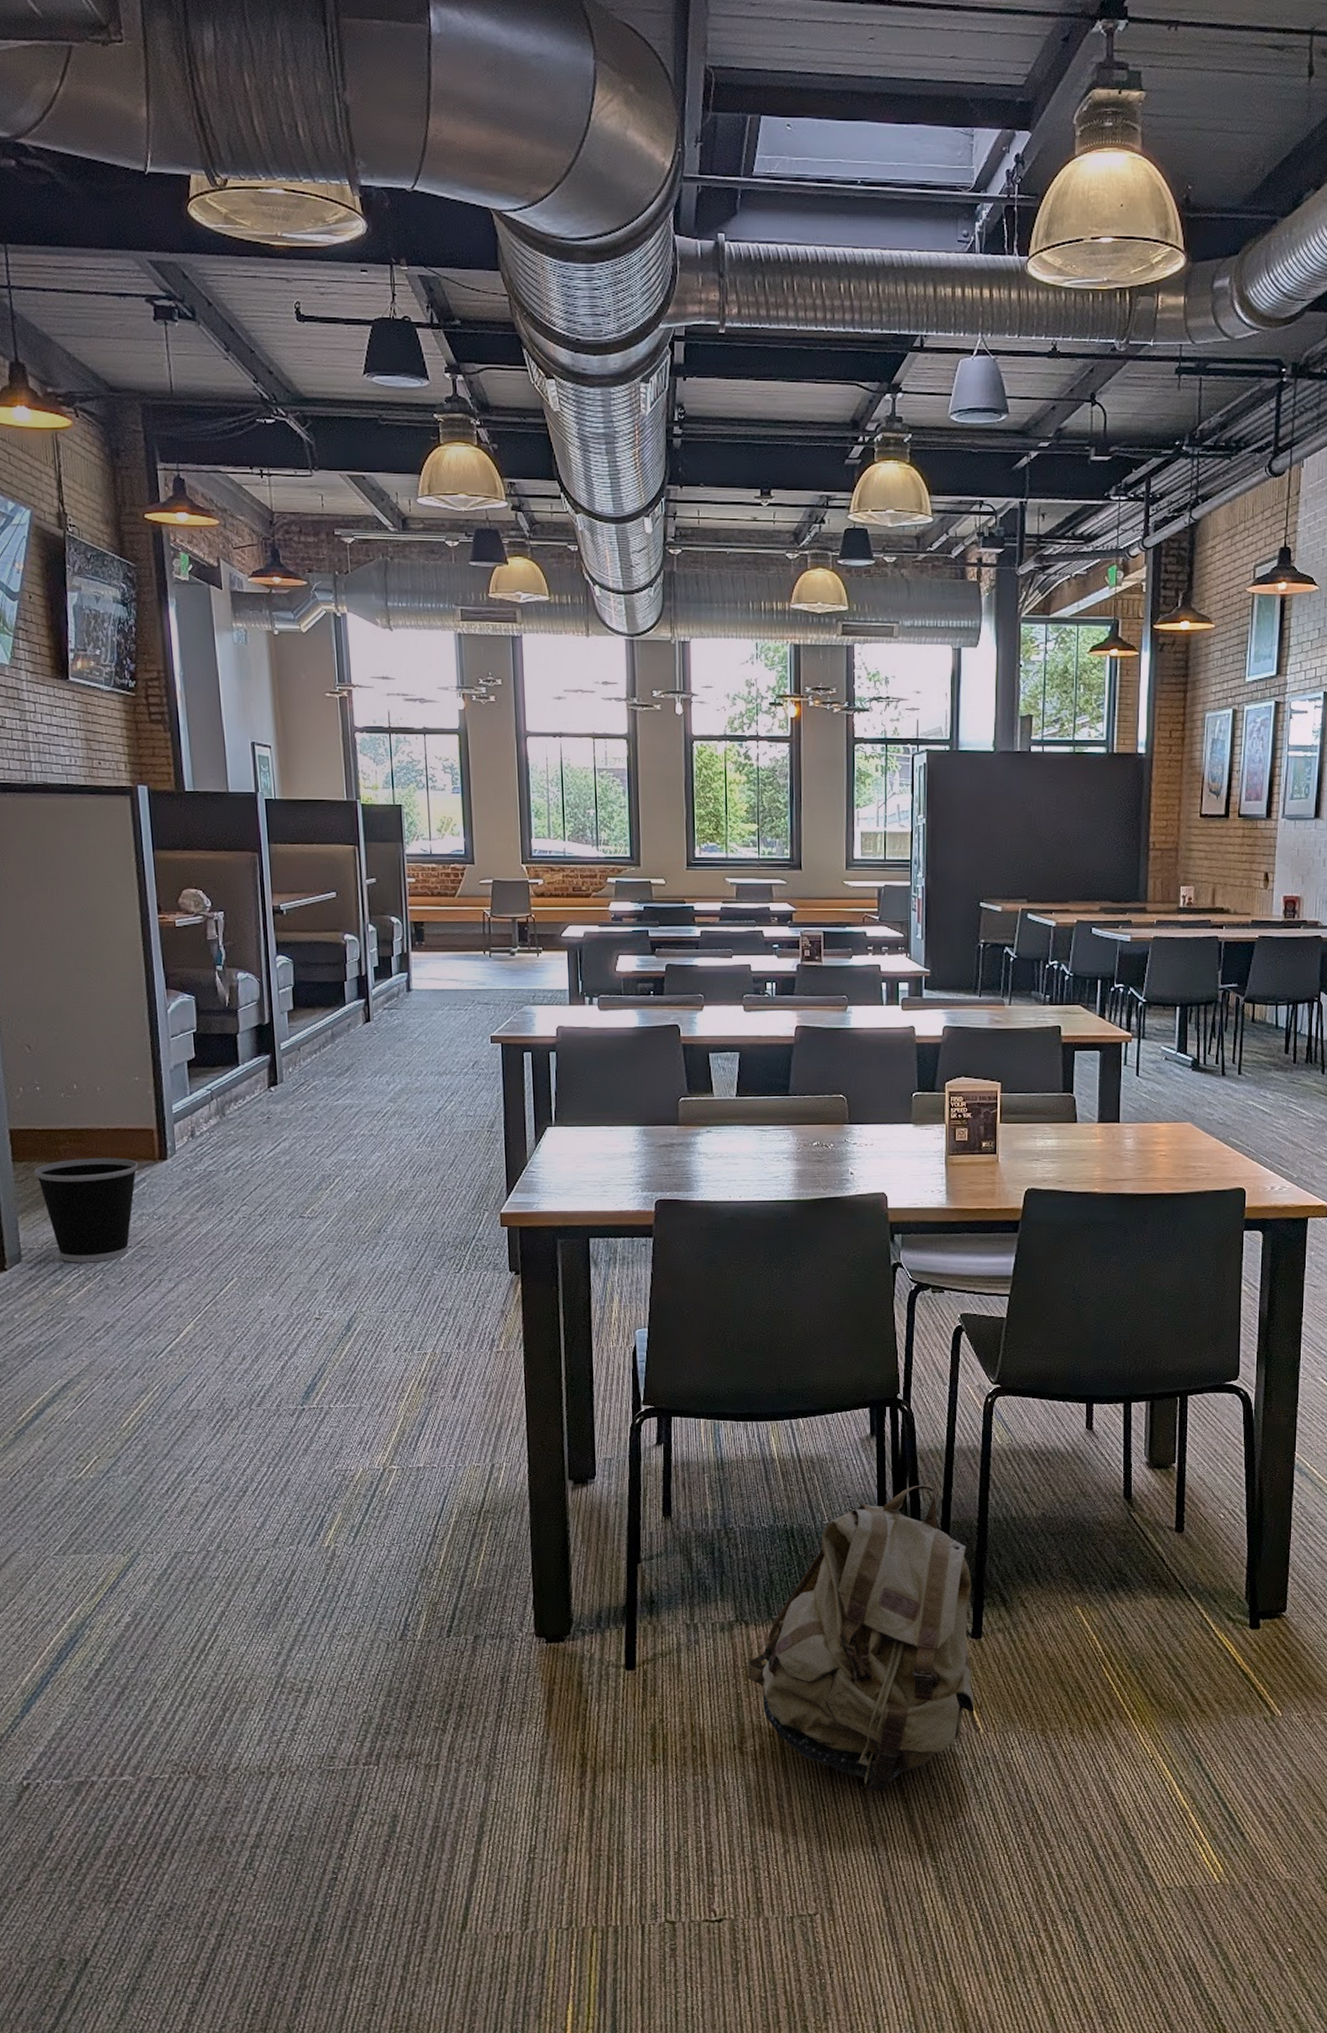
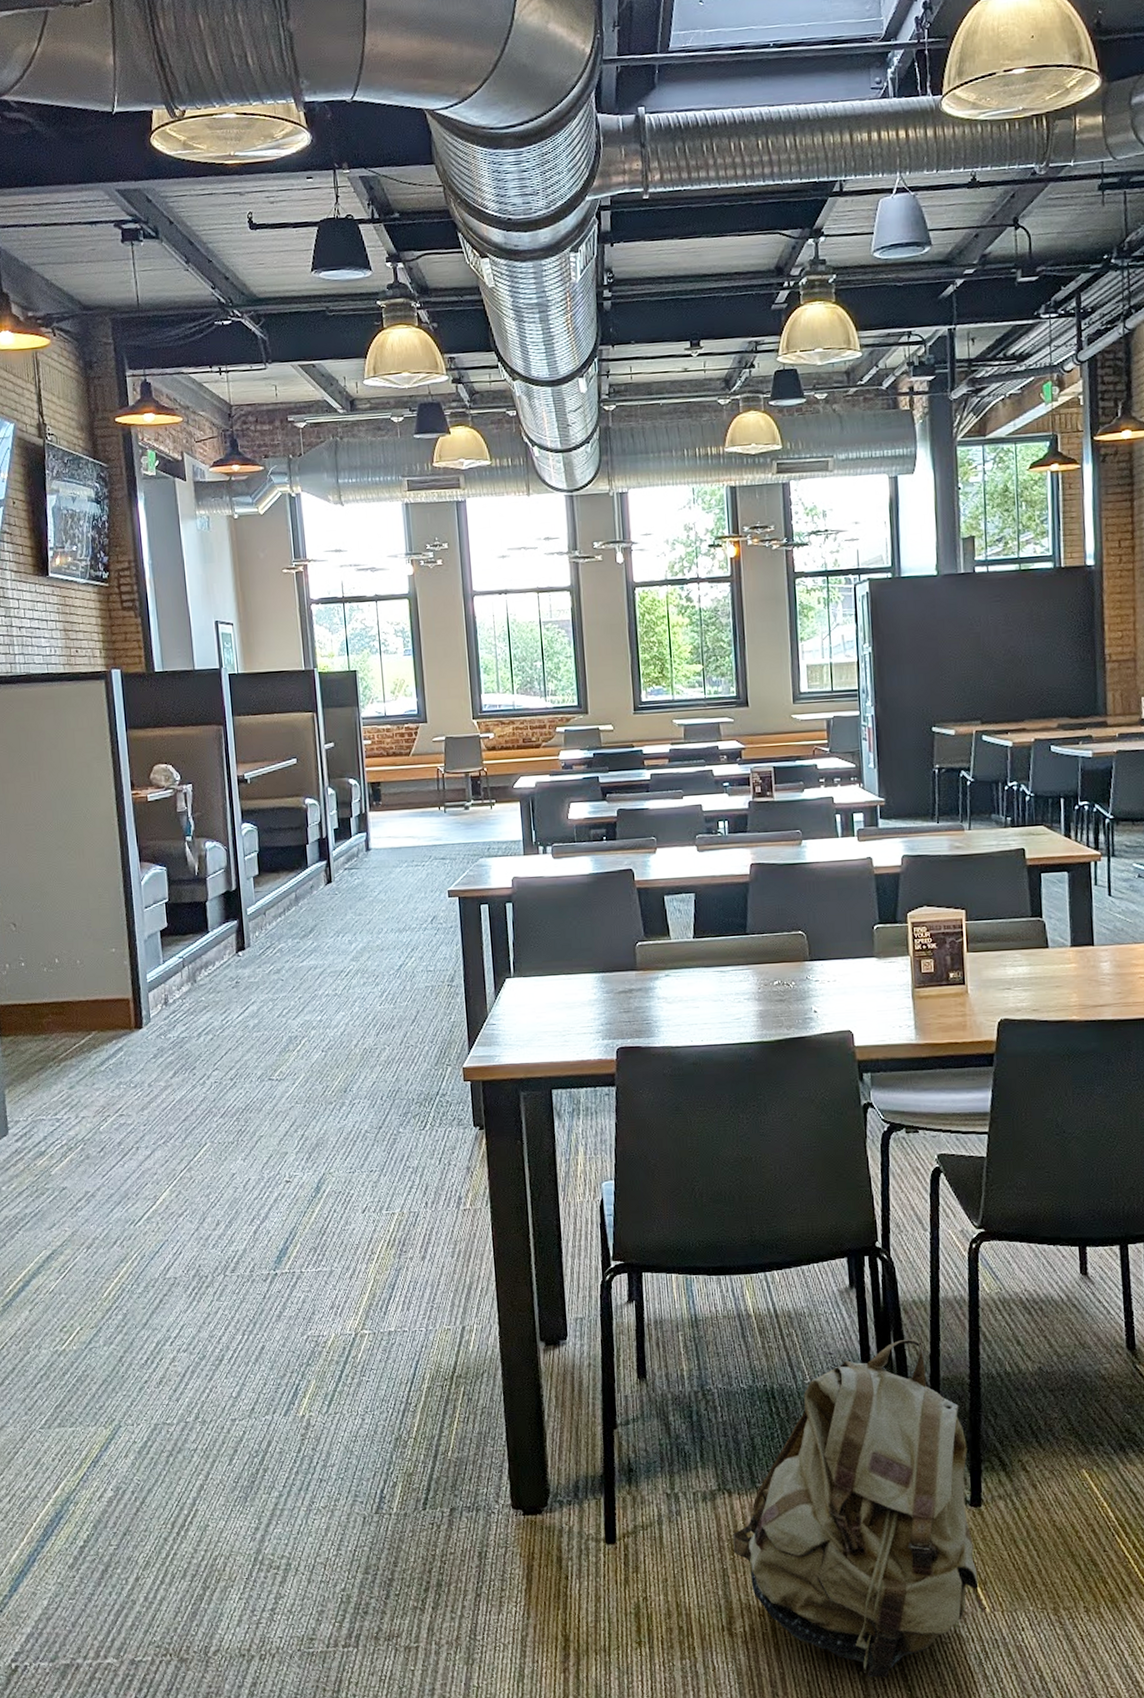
wastebasket: present [34,1158,138,1263] -> none [20,1028,116,1134]

